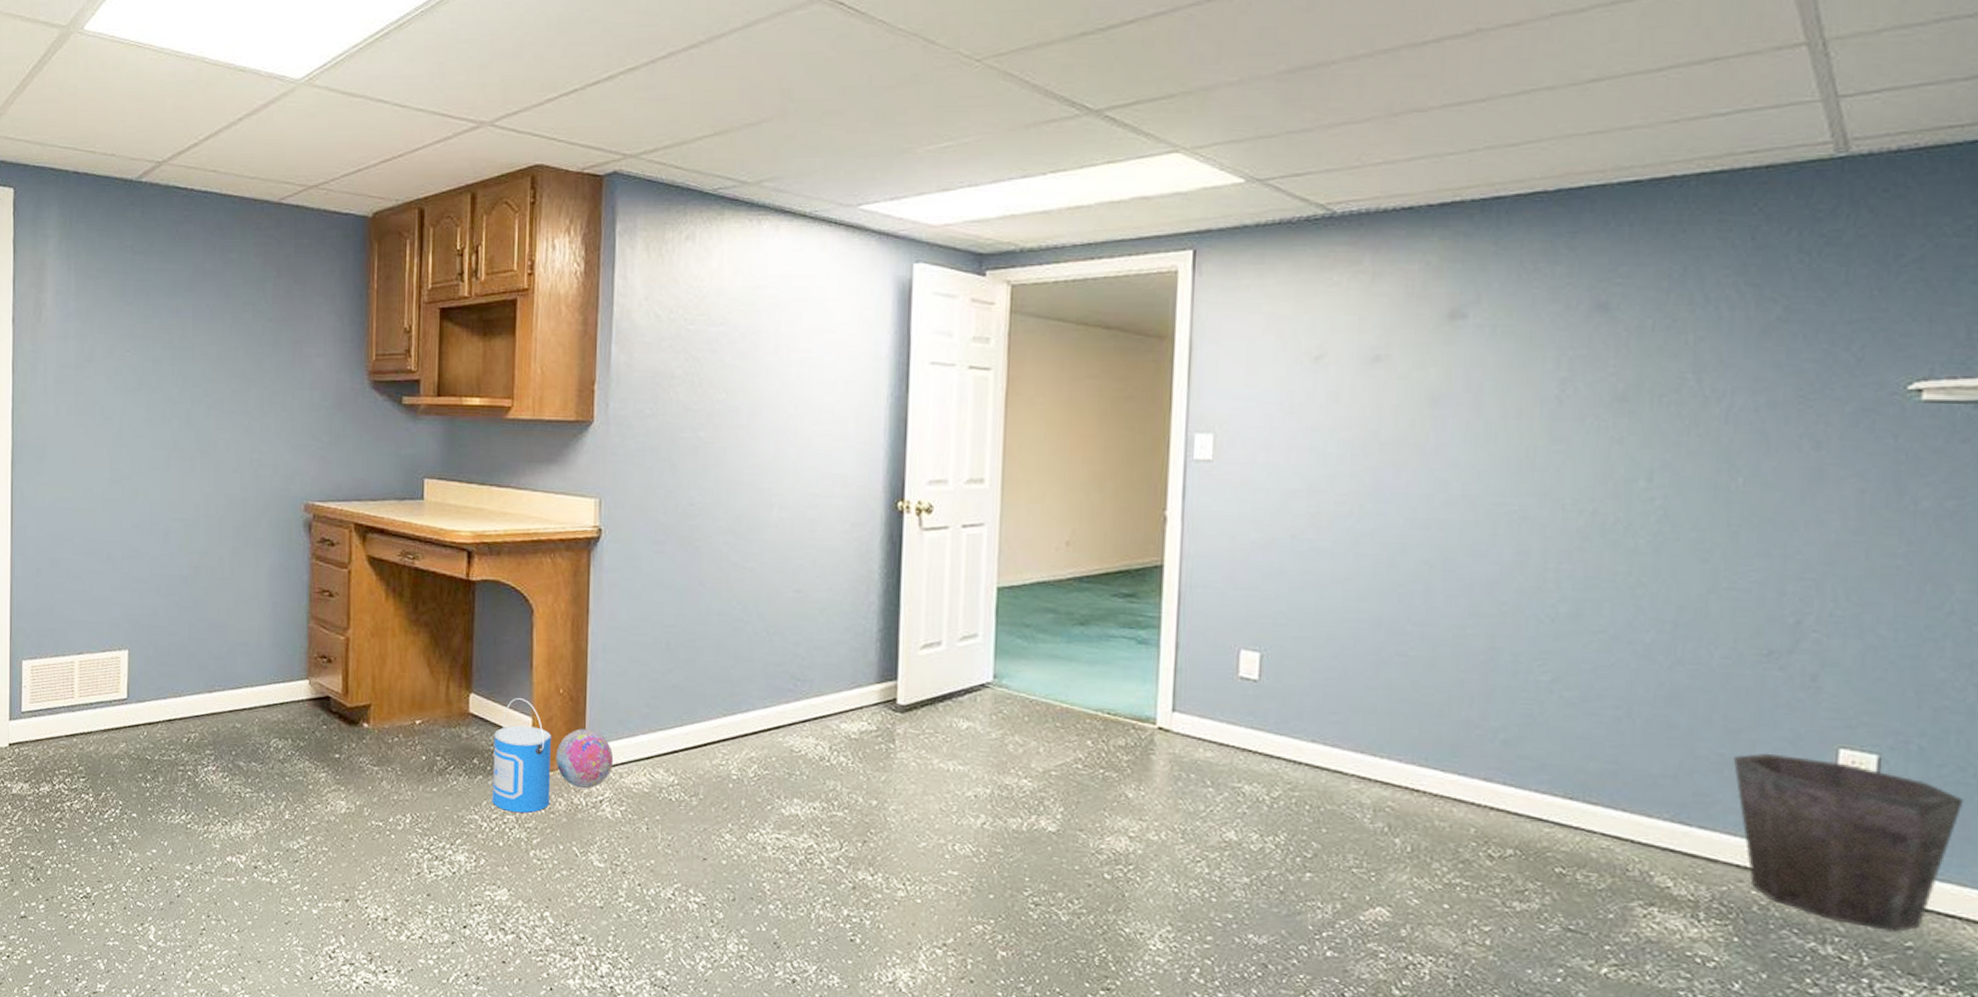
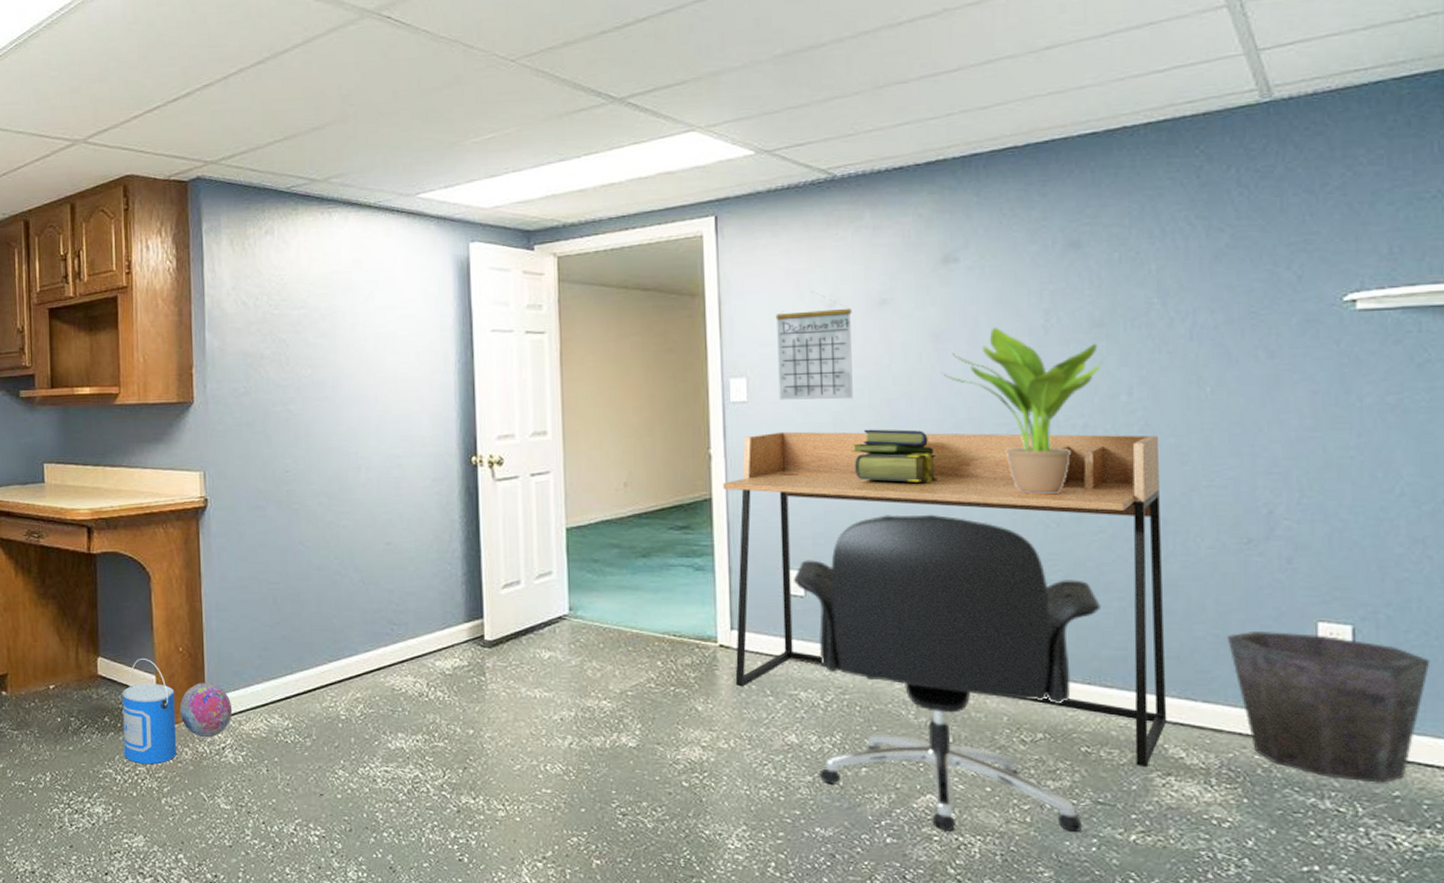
desk: none [1172,496,1677,895] -> present [723,431,1167,768]
office chair: none [1246,596,1593,960] -> present [793,514,1101,833]
calendar: none [1249,342,1340,465] -> present [775,291,853,400]
stack of books: none [1324,500,1423,565] -> present [850,429,939,483]
potted plant: none [1438,394,1620,587] -> present [943,327,1102,495]

